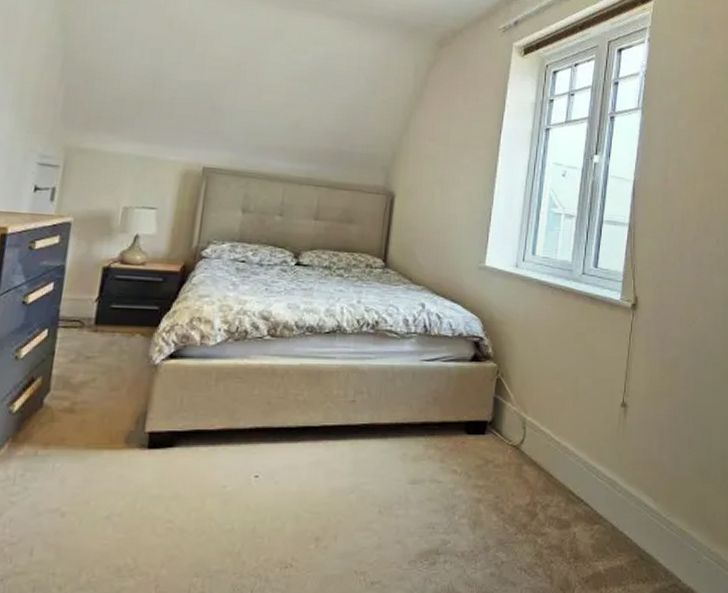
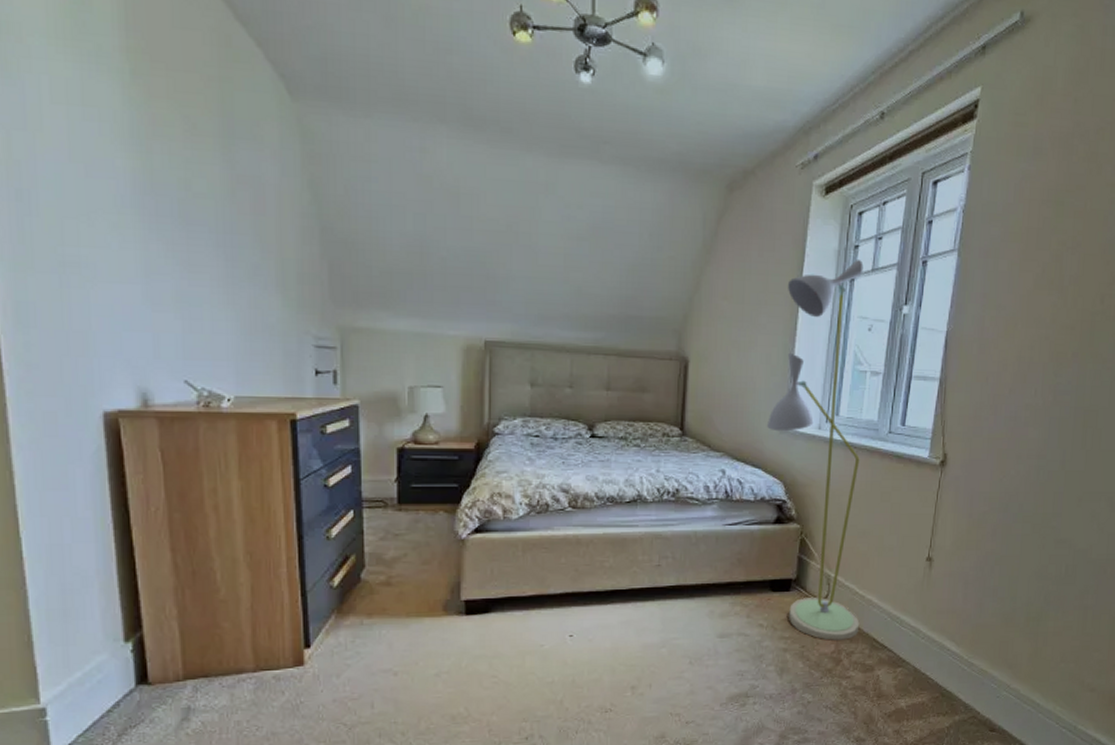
floor lamp: none [467,112,558,491] -> present [767,260,864,641]

